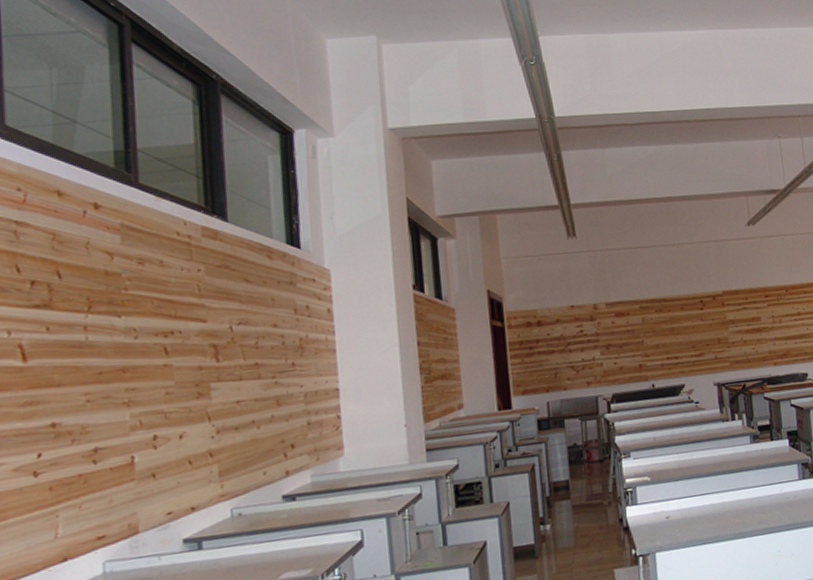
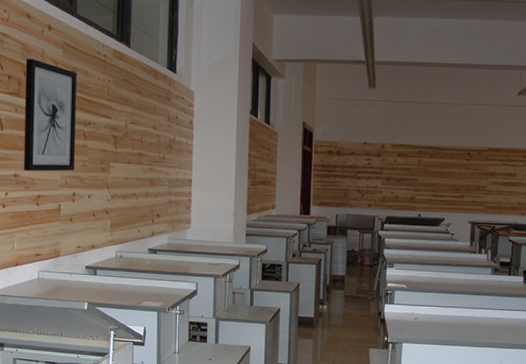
wall art: none [59,252,153,416] -> present [24,58,77,171]

